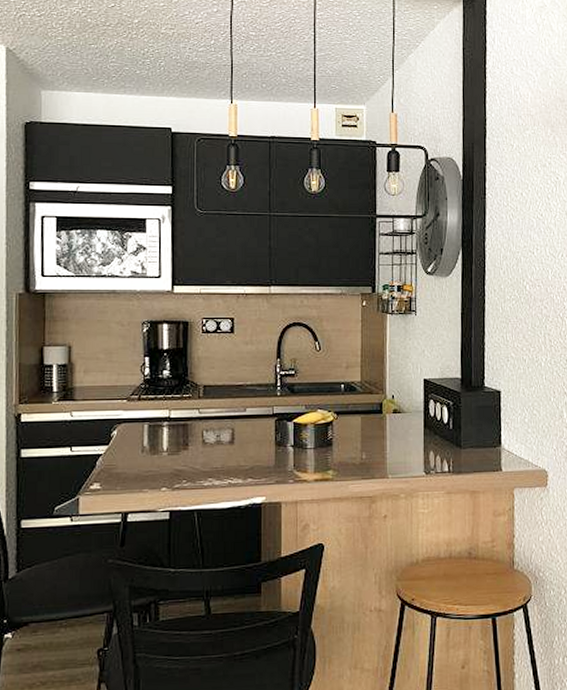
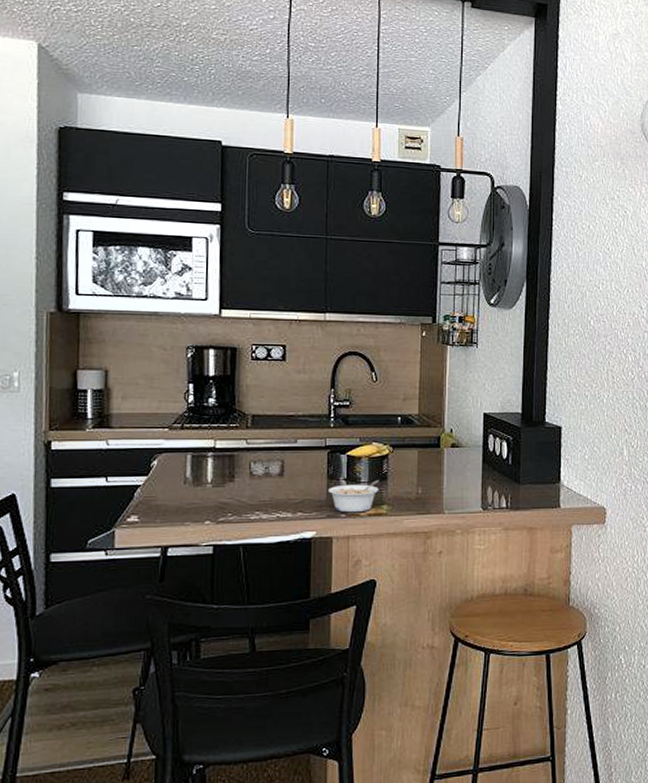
legume: none [276,446,325,479] -> present [328,480,379,513]

